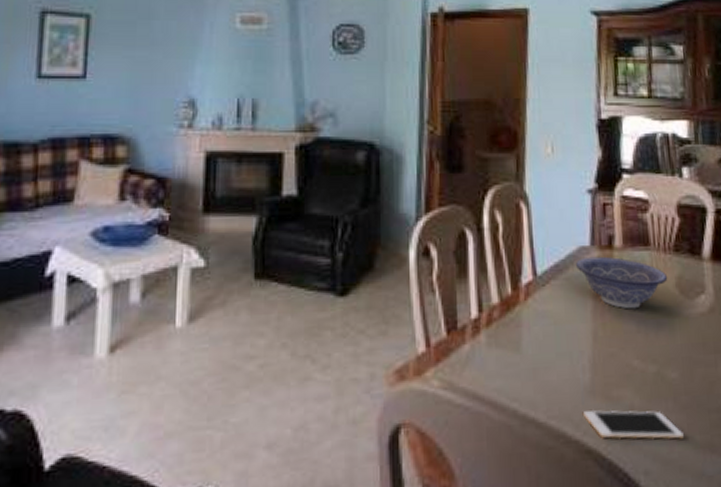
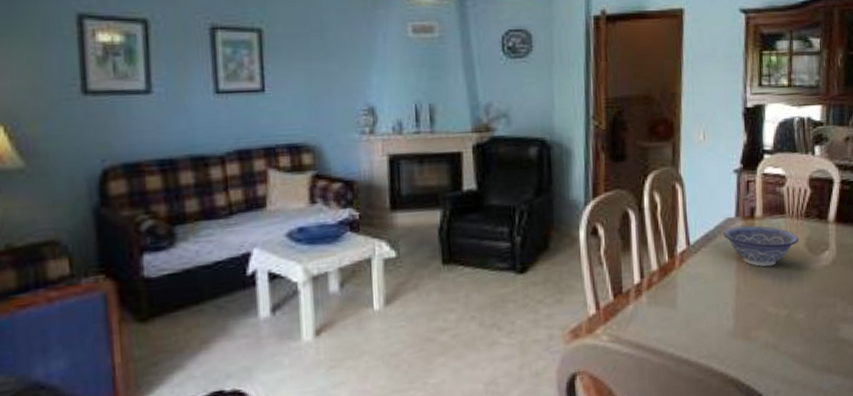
cell phone: present [584,410,684,439] -> none [727,345,807,369]

